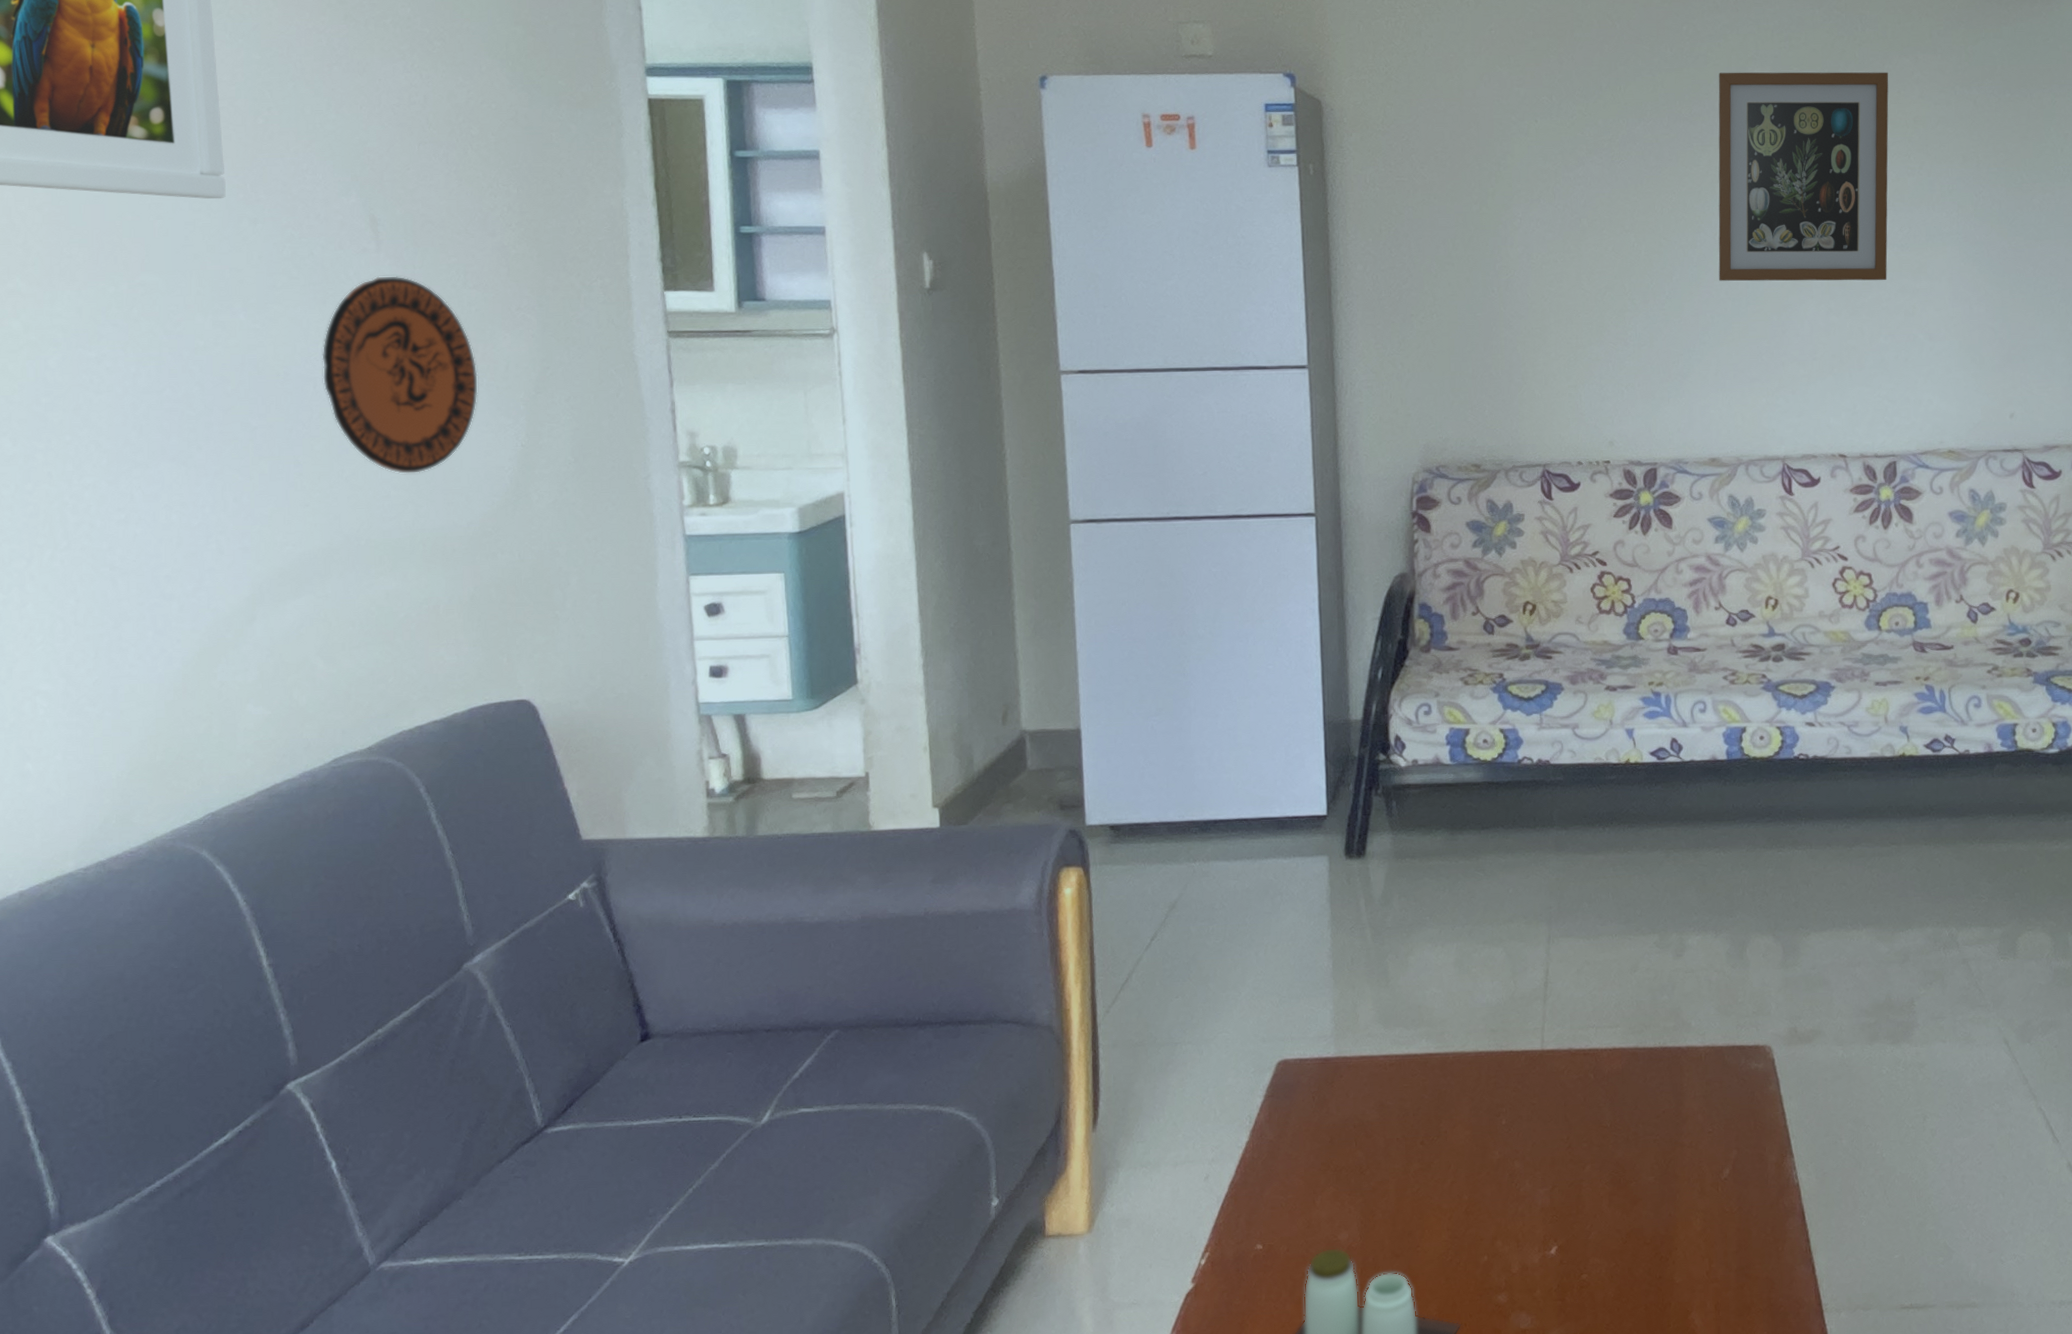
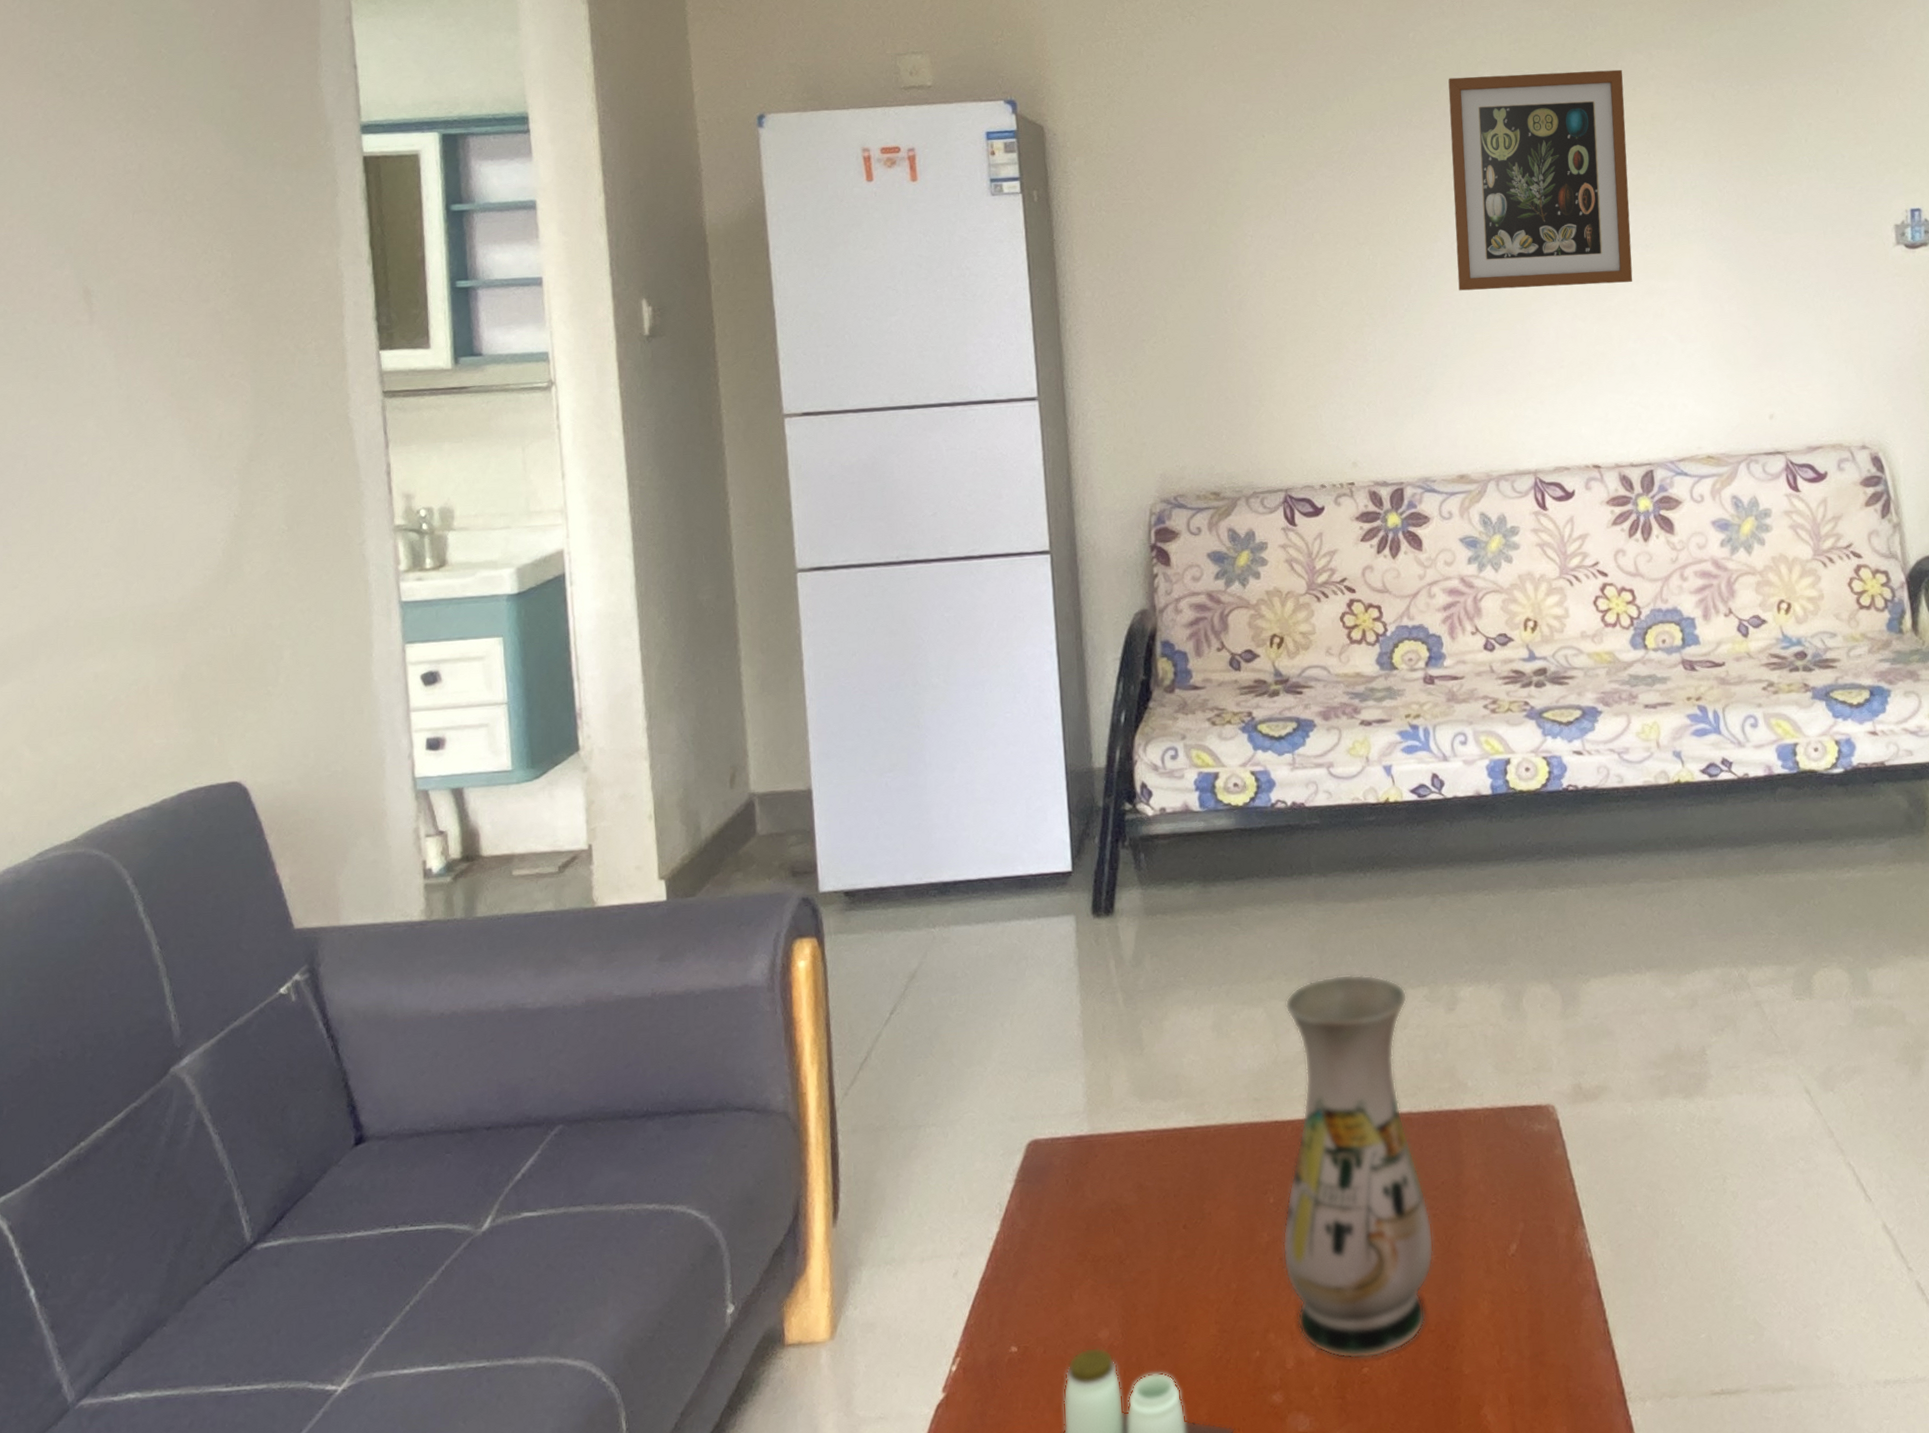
decorative plate: present [322,276,478,475] -> none [33,347,190,551]
vase: none [1512,920,1653,1266] -> present [1282,974,1434,1359]

